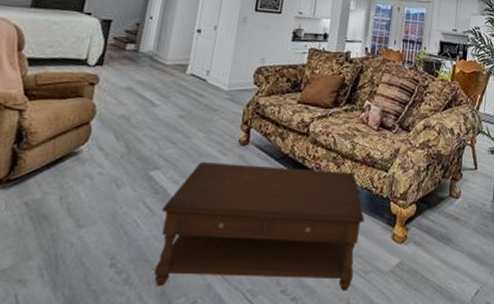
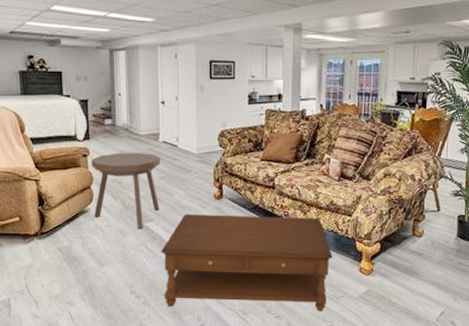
side table: none [85,83,184,180] -> present [91,153,160,230]

